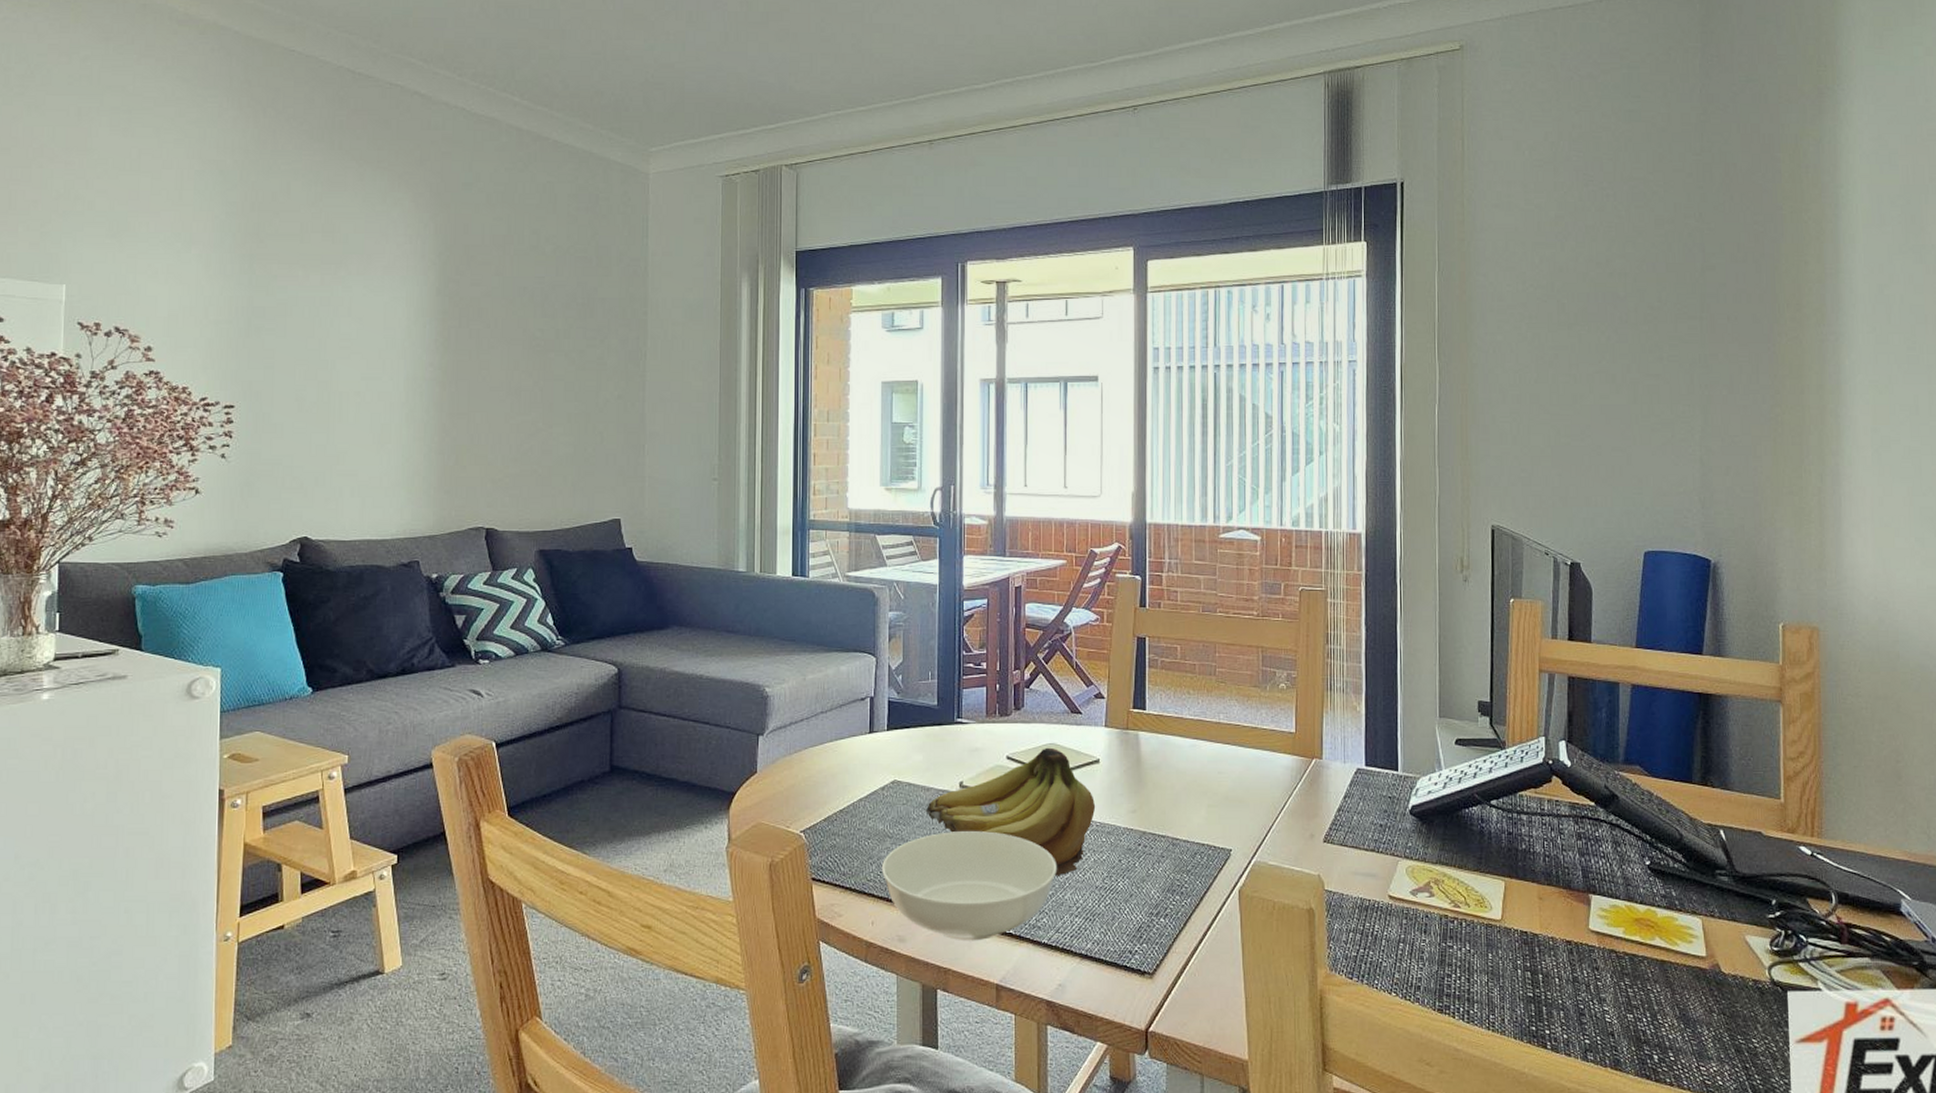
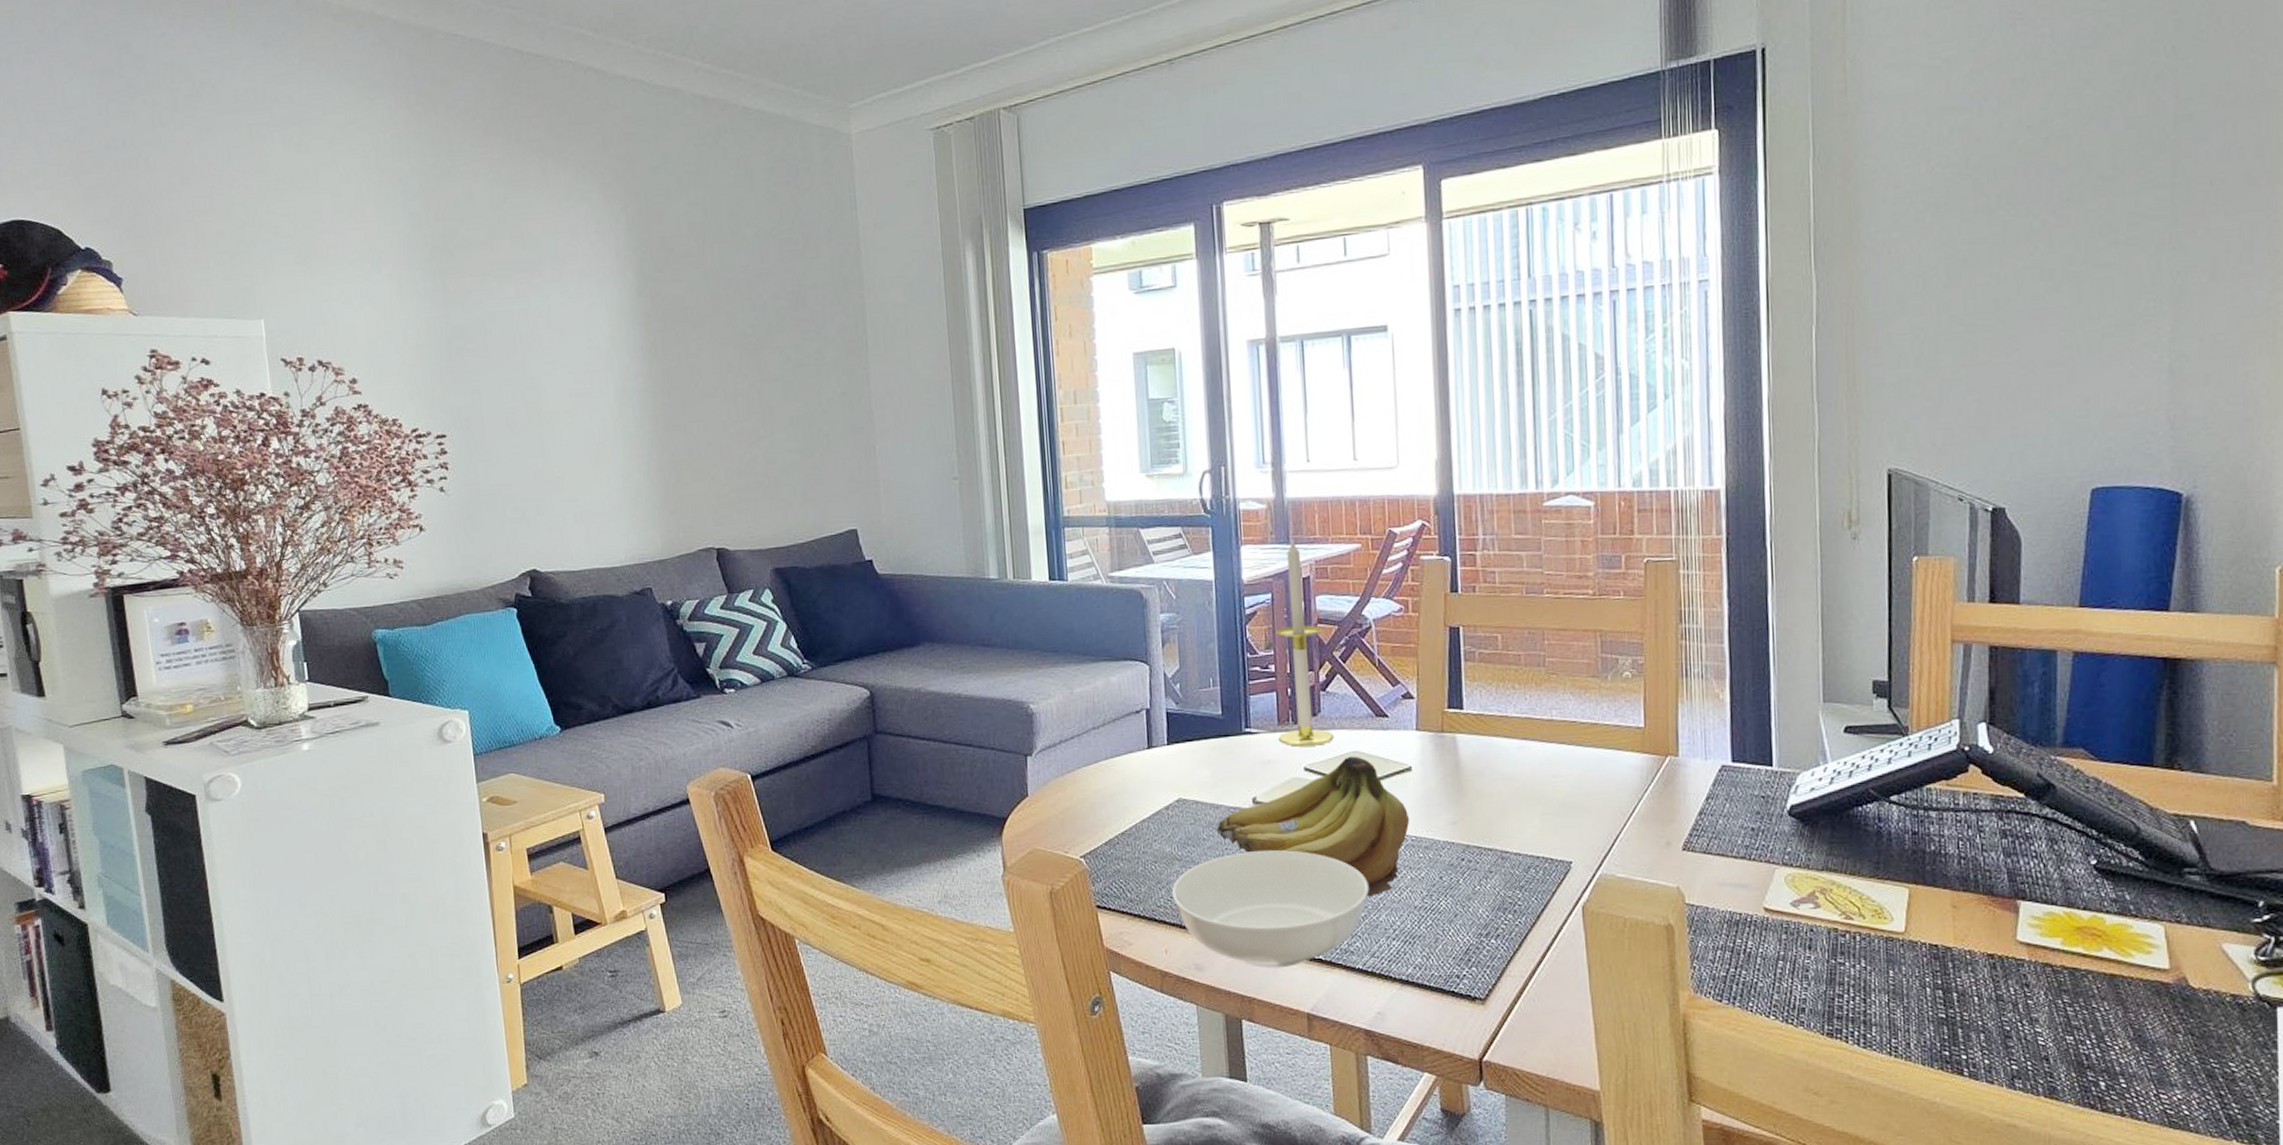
candle: none [986,551,1035,737] -> present [1275,537,1335,747]

